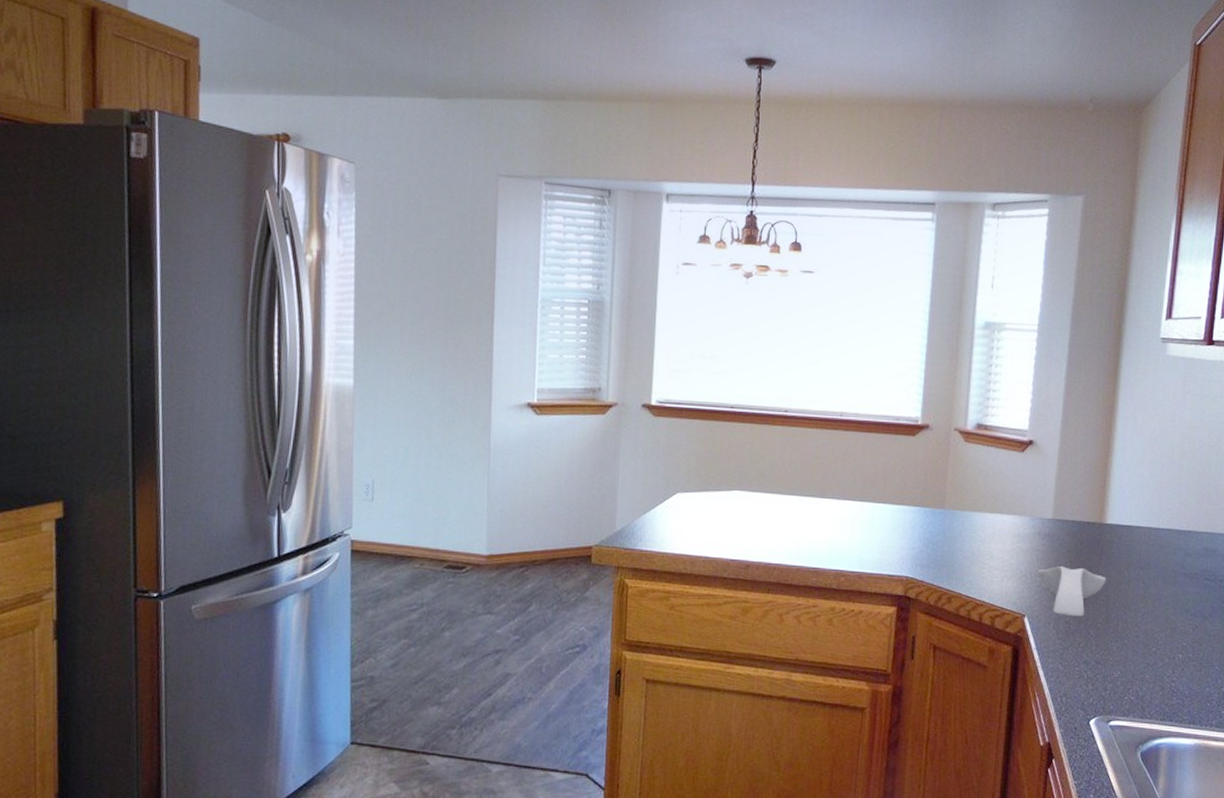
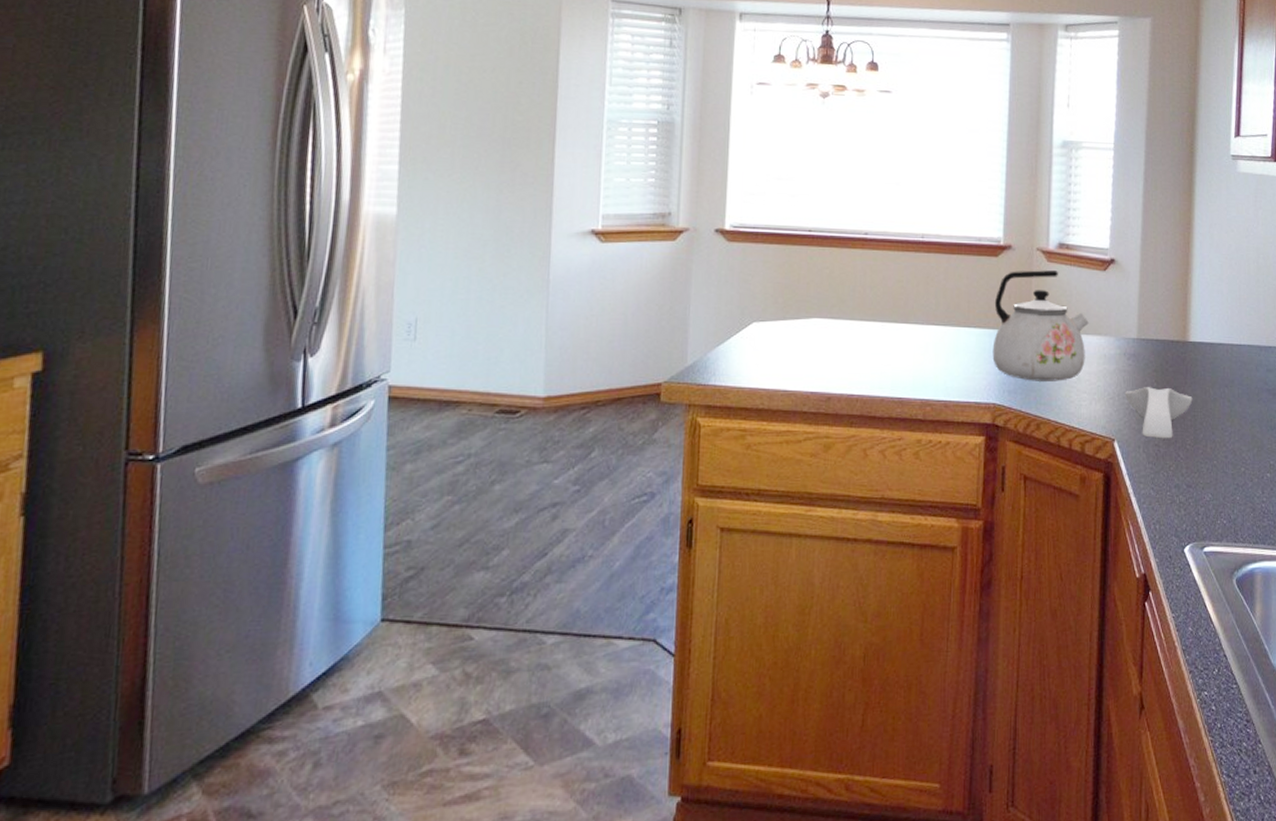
kettle: none [906,450,1004,558] -> present [992,270,1089,381]

